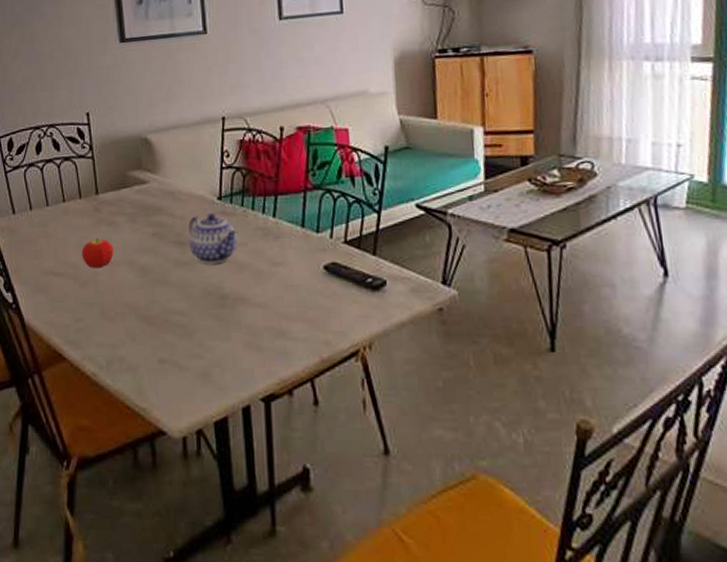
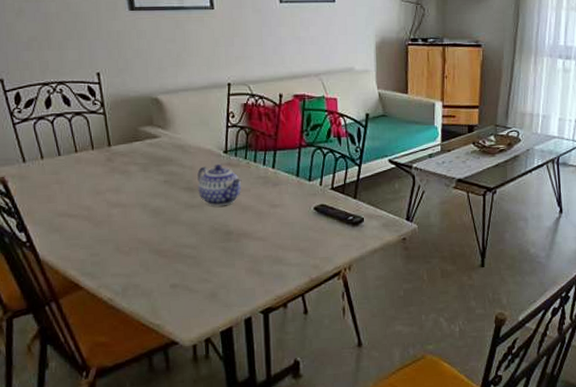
fruit: present [81,237,114,269] -> none [95,184,127,211]

